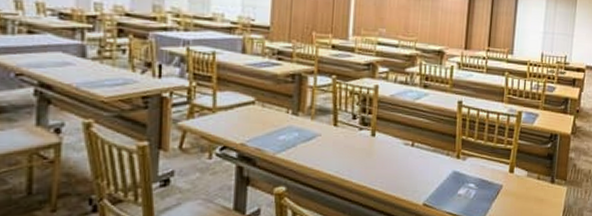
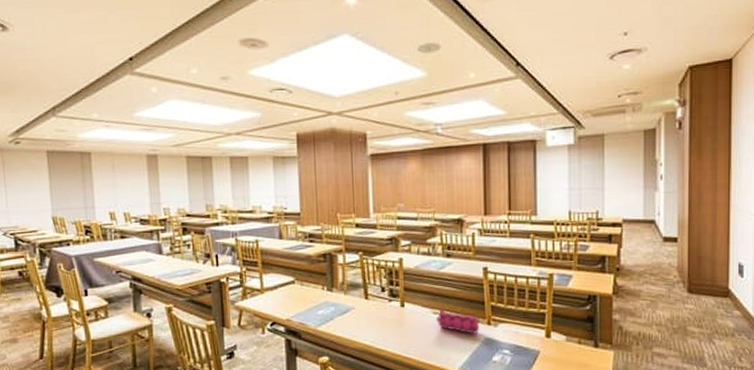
pencil case: none [407,141,449,167] -> present [436,309,480,334]

